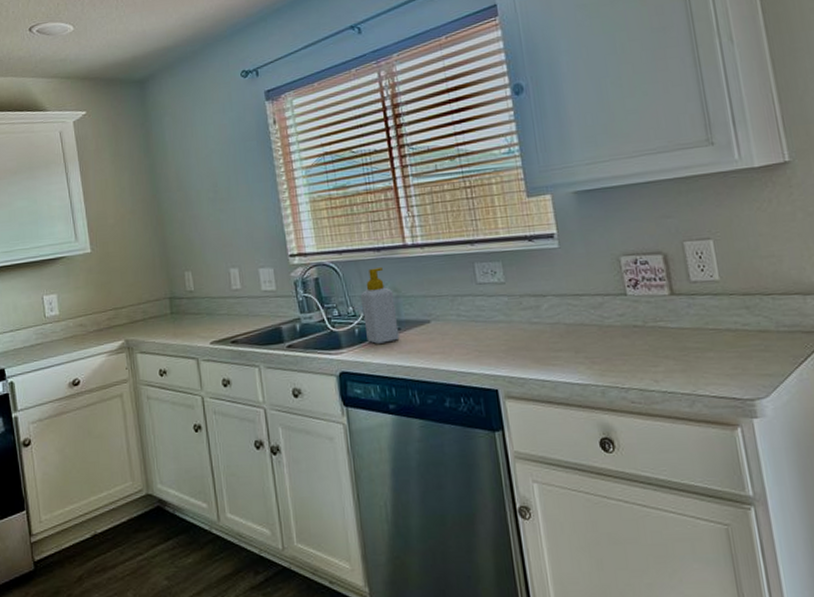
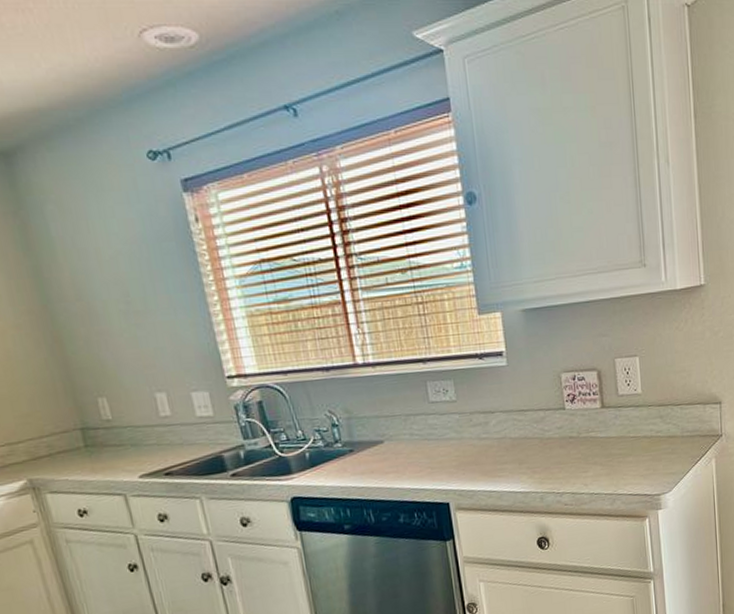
soap bottle: present [360,267,400,344] -> none [309,388,353,467]

